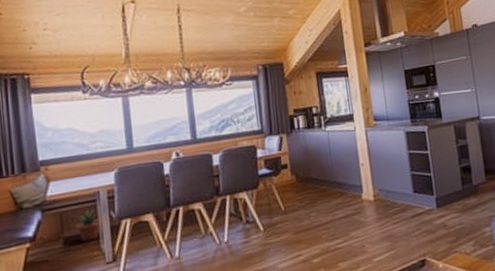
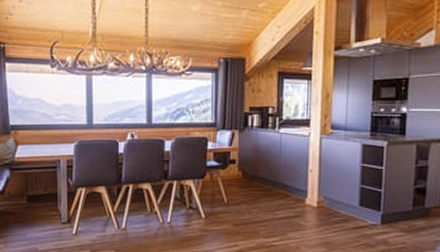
potted plant: present [69,209,100,242] -> none [33,175,59,202]

